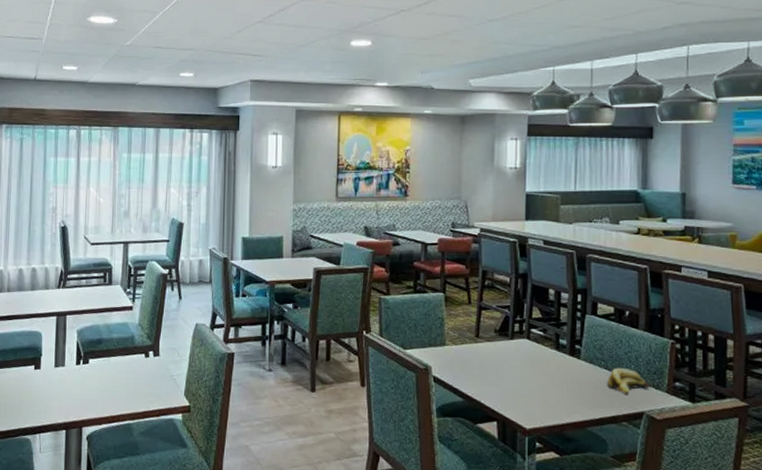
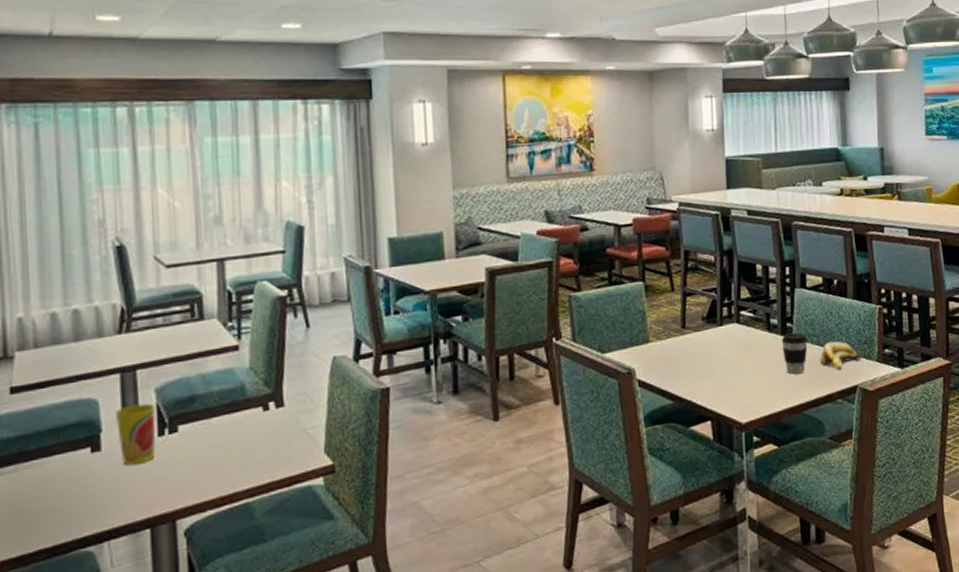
cup: none [51,339,76,382] -> present [116,403,156,465]
coffee cup: none [569,354,595,393] -> present [781,332,808,374]

